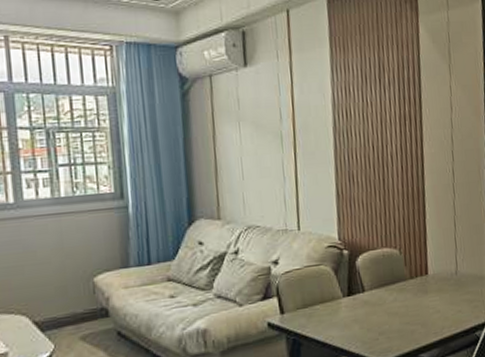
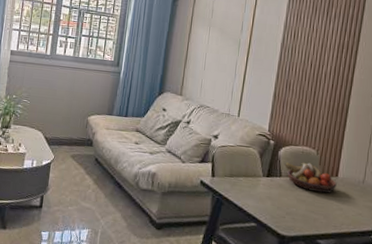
fruit bowl: none [365,266,429,300] -> present [284,162,337,194]

